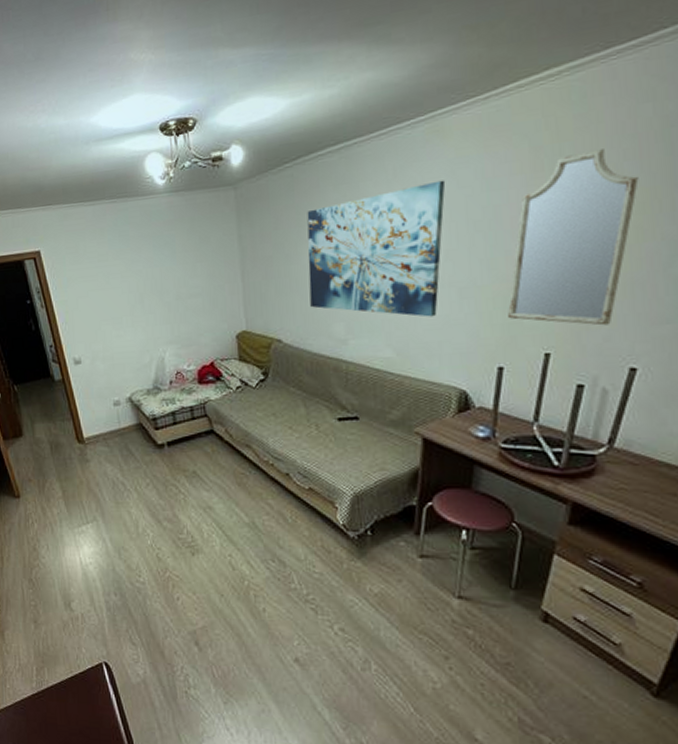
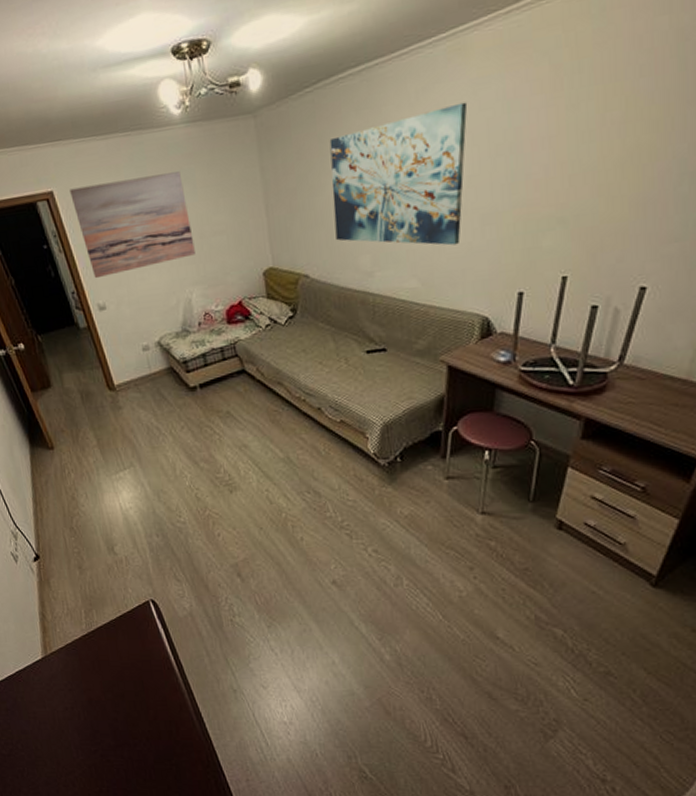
wall art: none [56,237,171,334] -> present [70,171,195,279]
home mirror: present [508,149,639,326] -> none [528,65,653,247]

